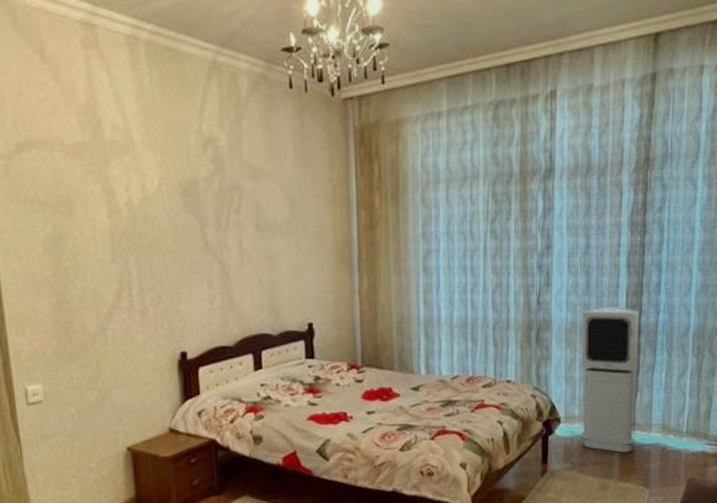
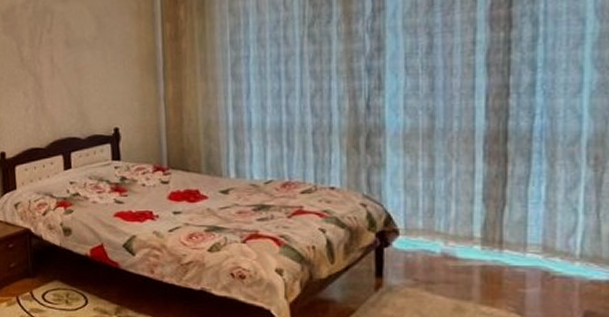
air purifier: present [580,305,638,453] -> none [425,109,504,273]

